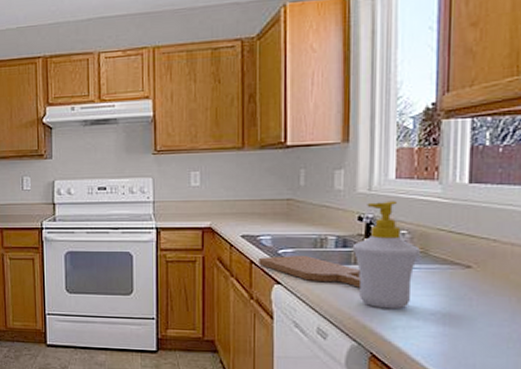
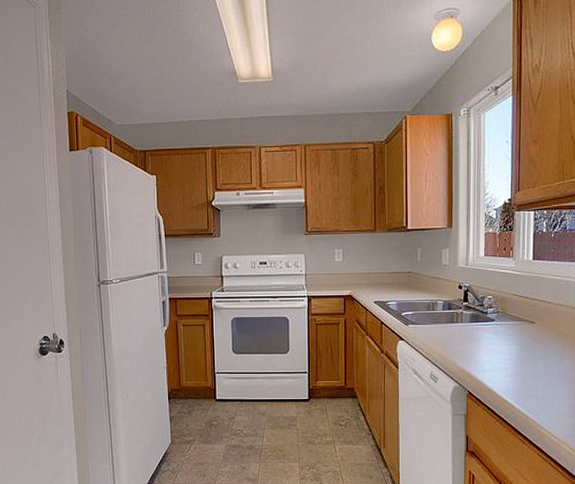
cutting board: present [259,256,362,288] -> none [387,317,461,341]
soap bottle: present [352,201,420,309] -> none [455,273,501,357]

